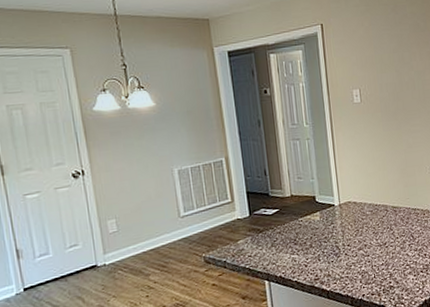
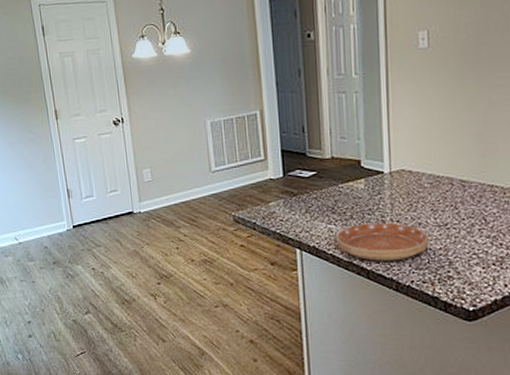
saucer: none [299,247,374,282] -> present [336,222,429,261]

